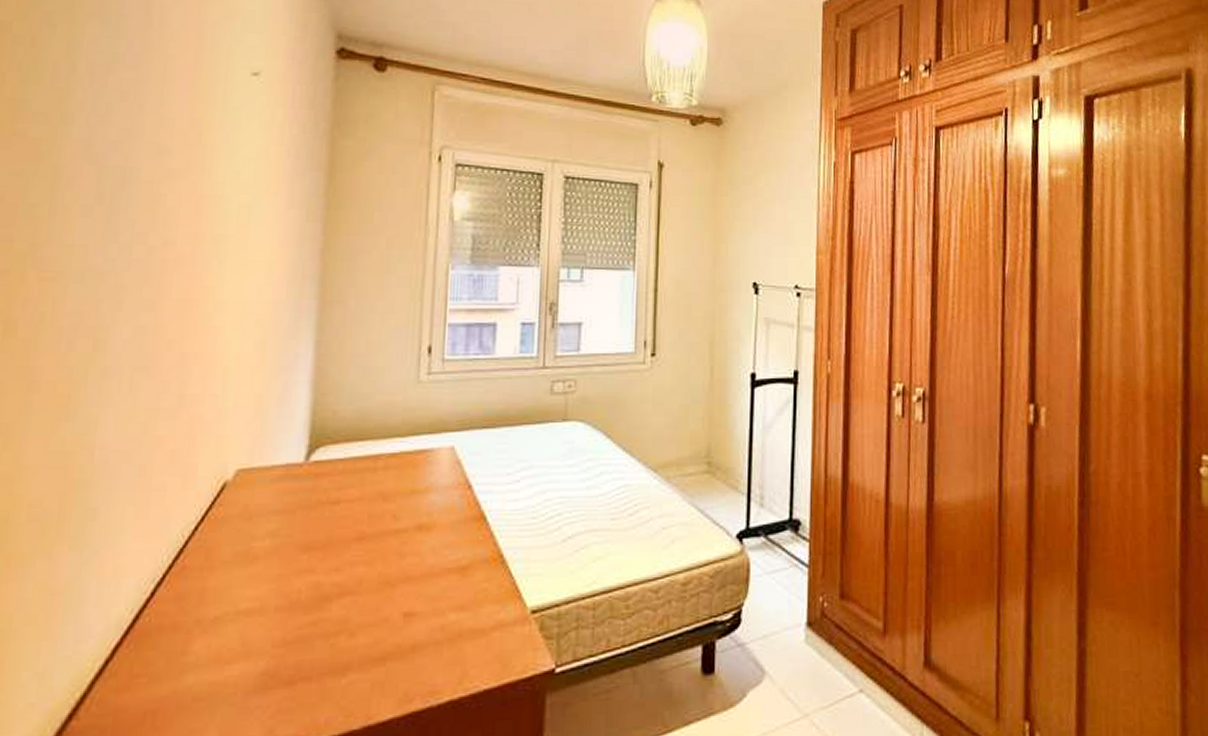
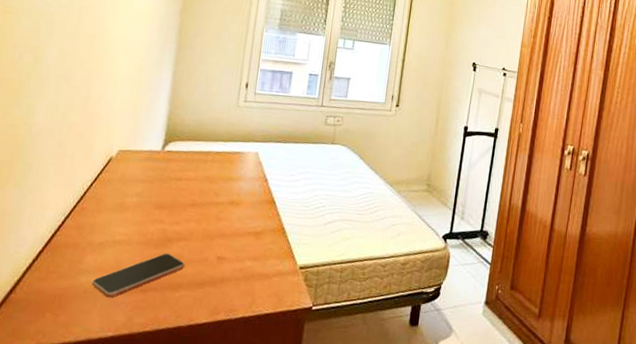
mobile phone: none [204,618,354,703] -> present [91,253,185,298]

